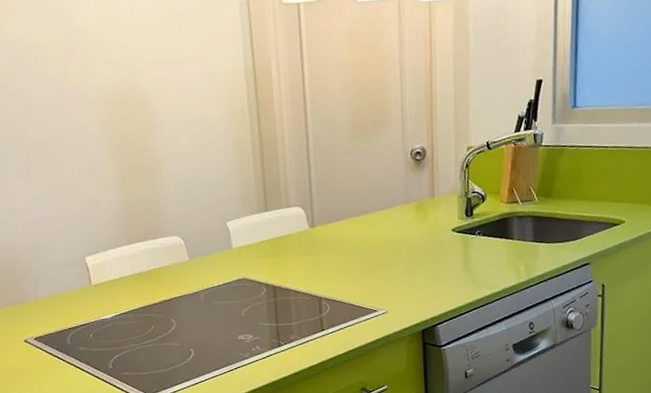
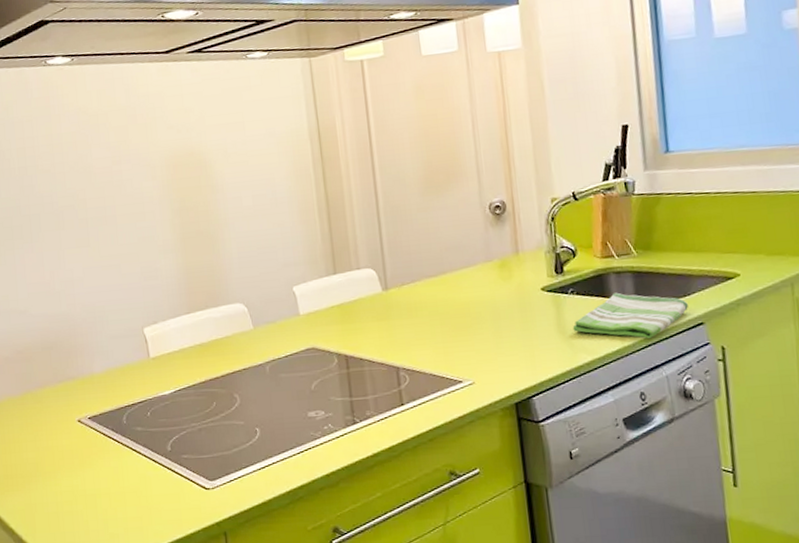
dish towel: none [477,234,578,276] -> present [572,292,688,339]

